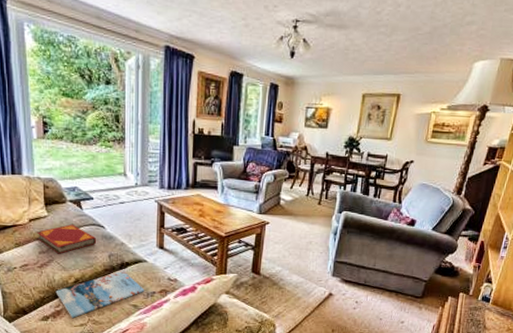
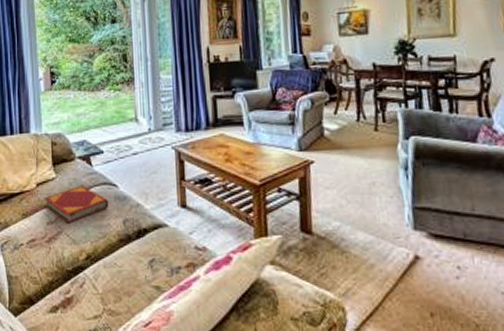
magazine: present [55,270,145,318] -> none [65,239,168,307]

